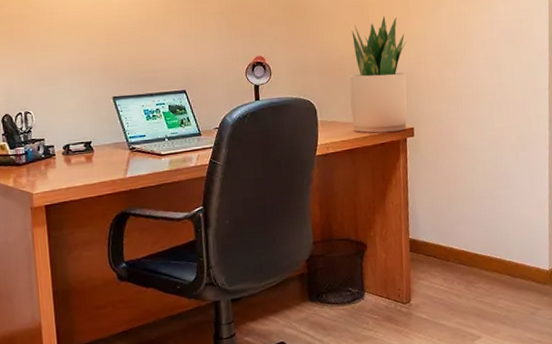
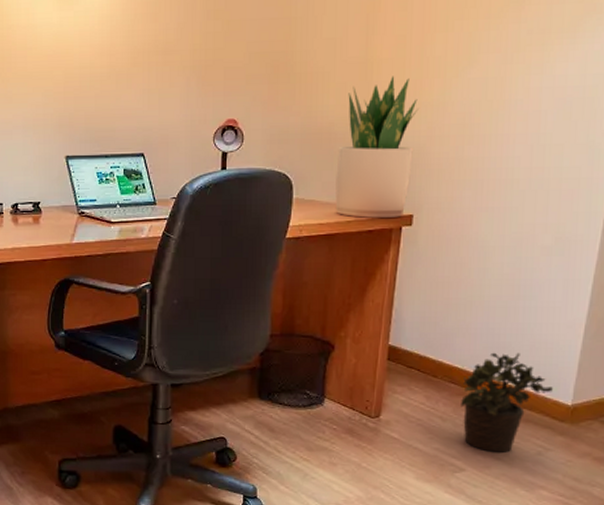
potted plant: none [469,232,534,319] -> present [461,352,553,452]

